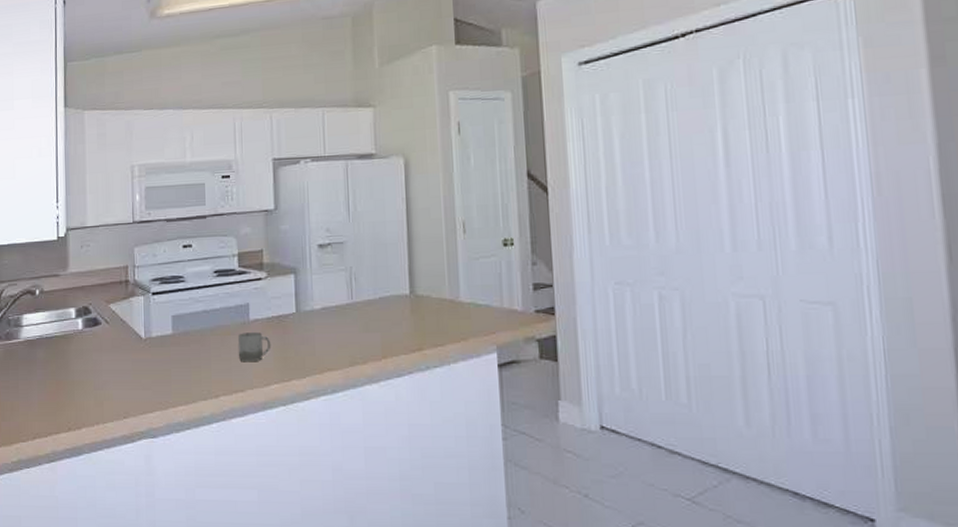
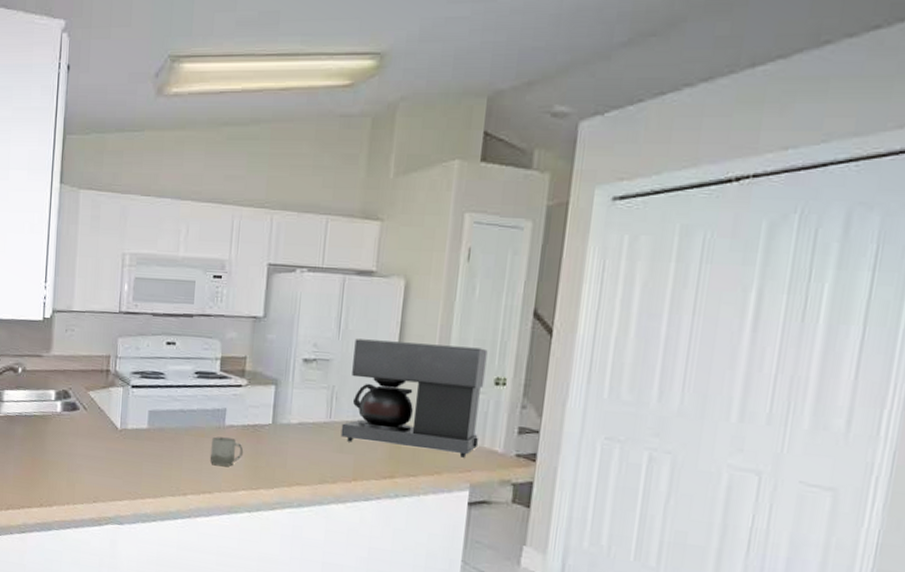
coffee maker: none [364,213,498,321] -> present [340,339,488,458]

